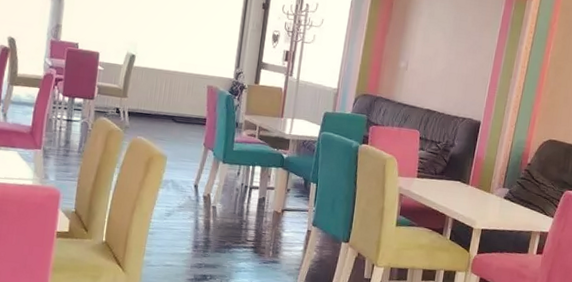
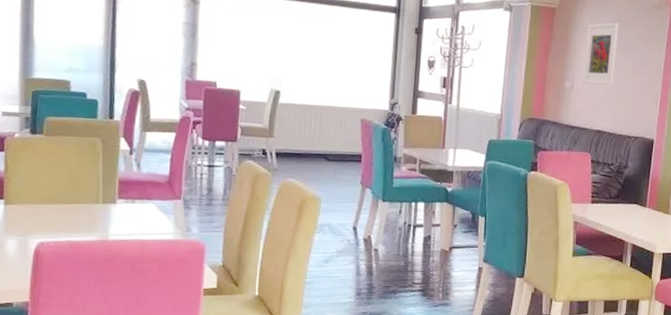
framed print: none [417,8,455,68] -> present [583,22,619,86]

